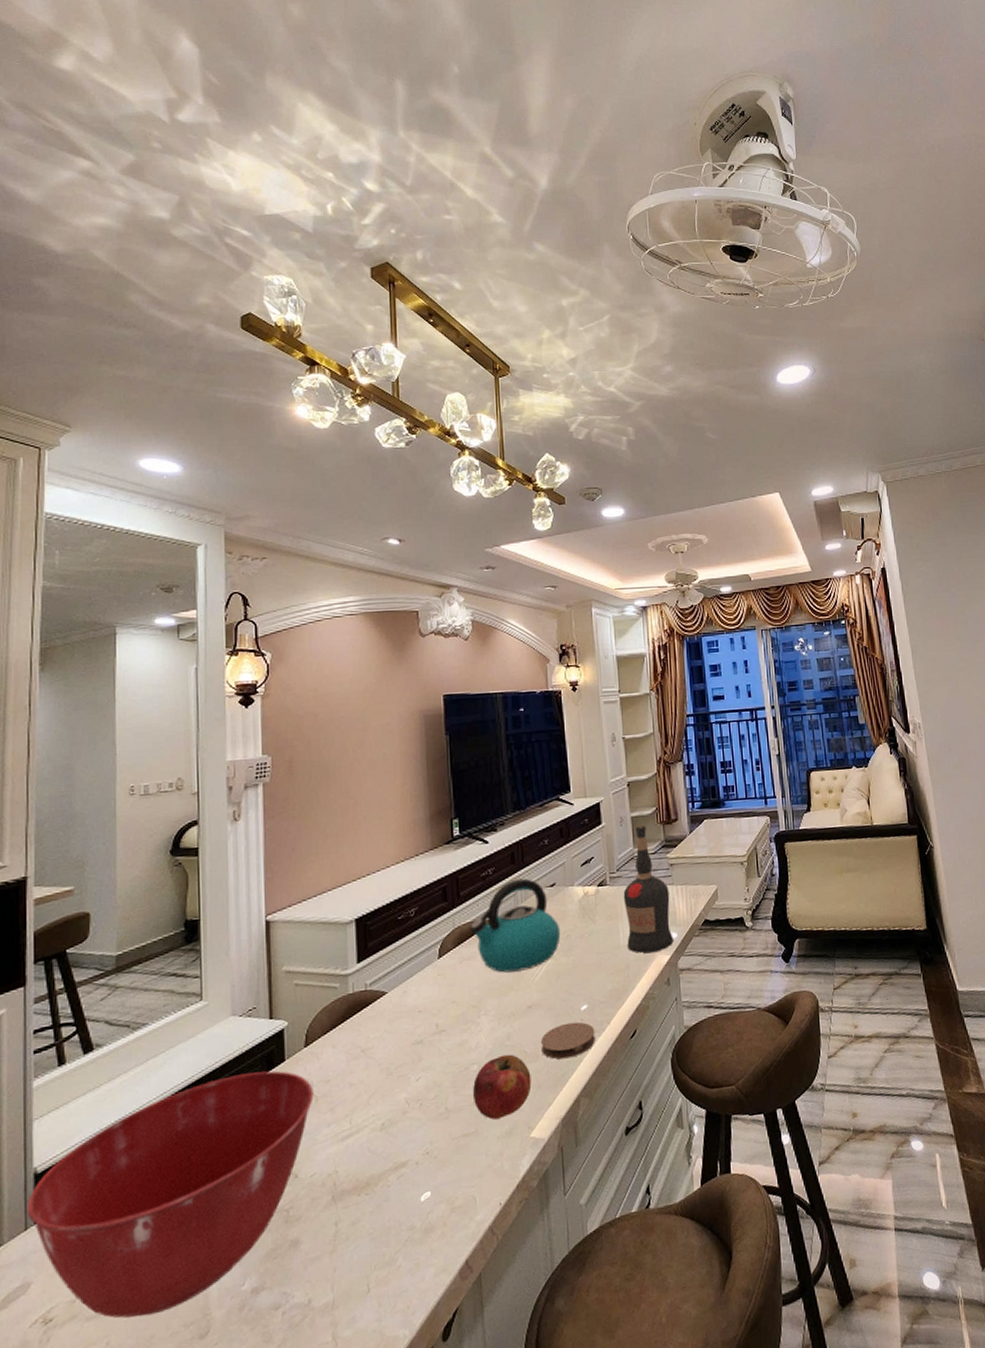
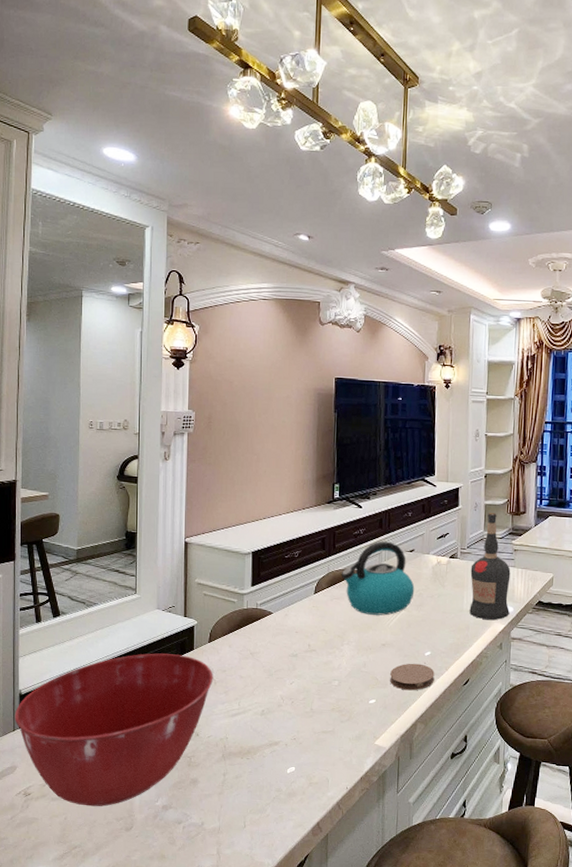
fruit: present [473,1054,532,1120] -> none [333,678,380,725]

